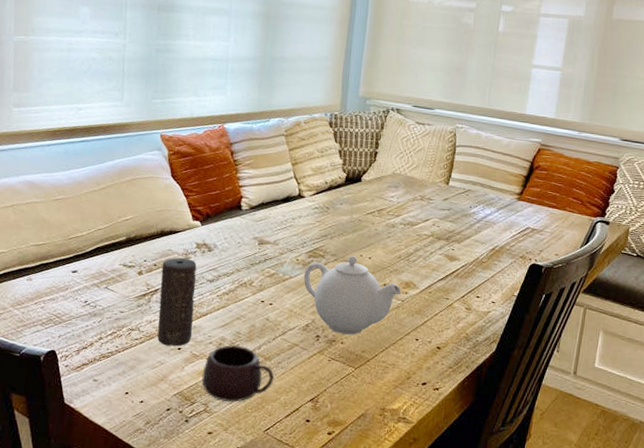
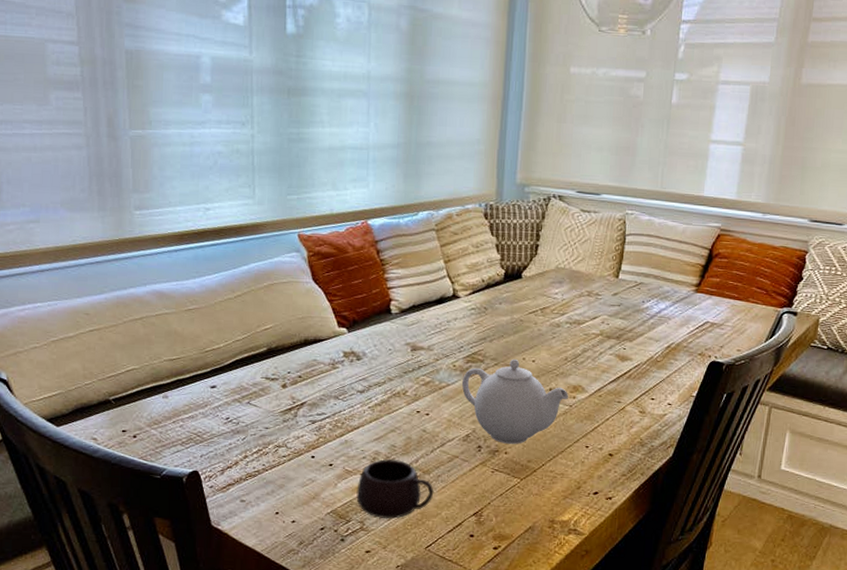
candle: present [157,257,197,347] -> none [306,367,345,463]

